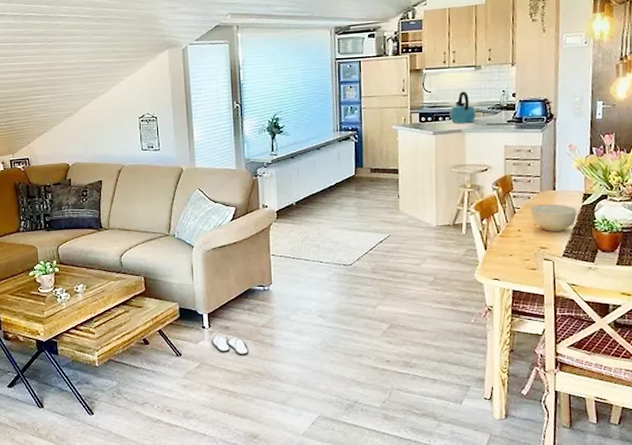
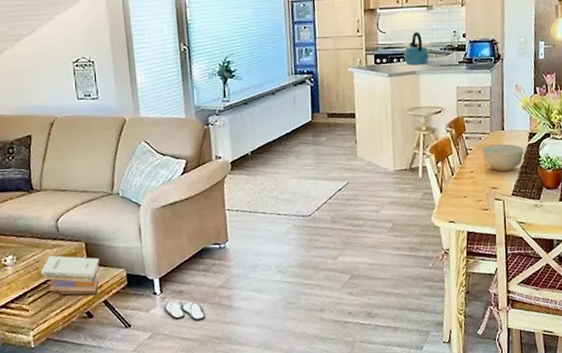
books: none [105,287,156,325] -> present [40,255,100,297]

